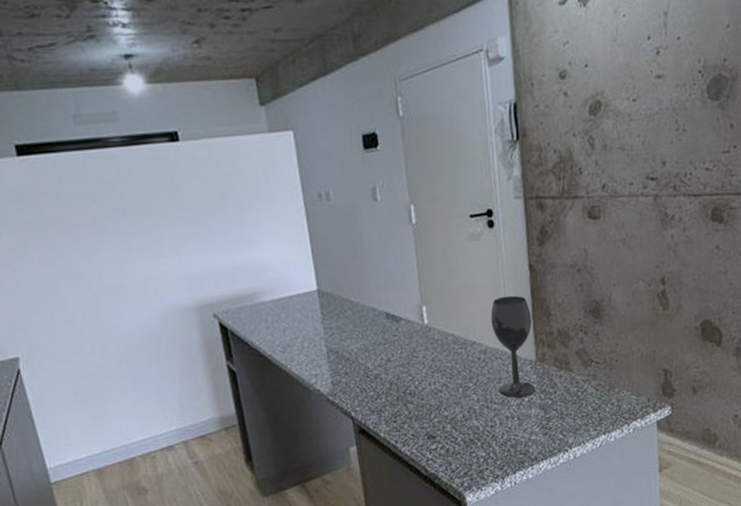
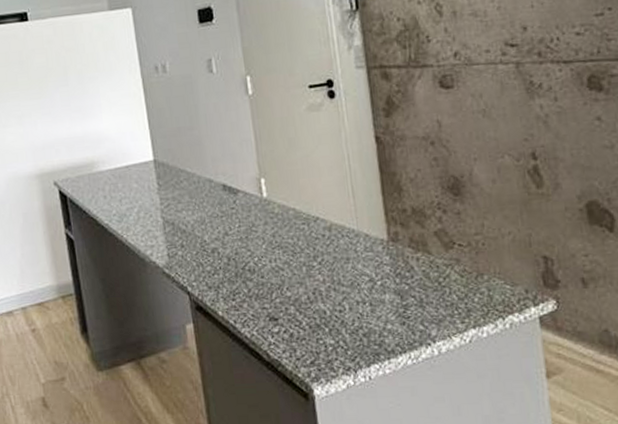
wine glass: present [490,295,536,398] -> none [334,169,389,281]

